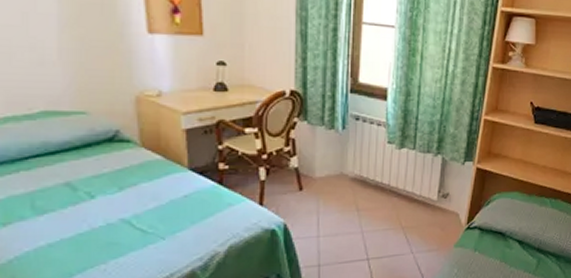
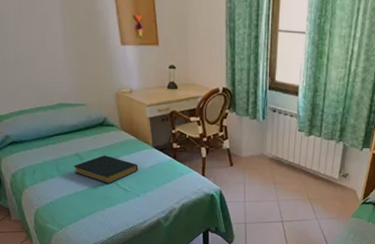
hardback book: none [60,183,166,225] -> present [73,155,139,185]

